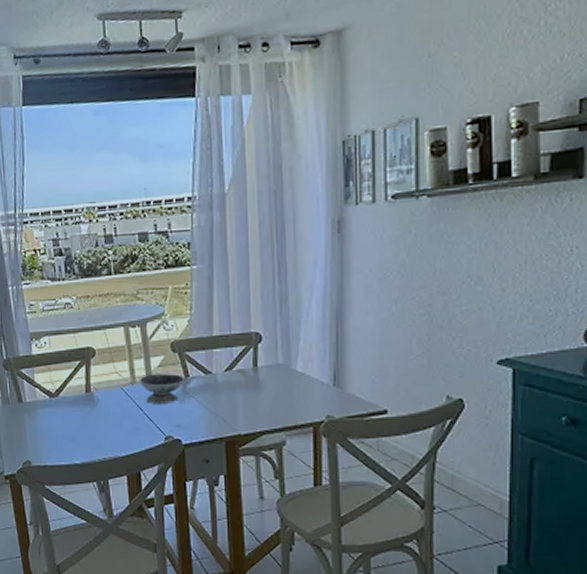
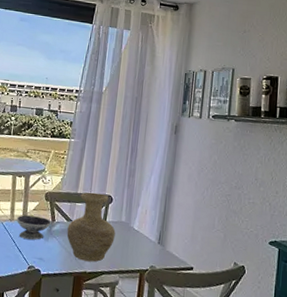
vase: none [207,331,272,421] -> present [66,192,116,262]

